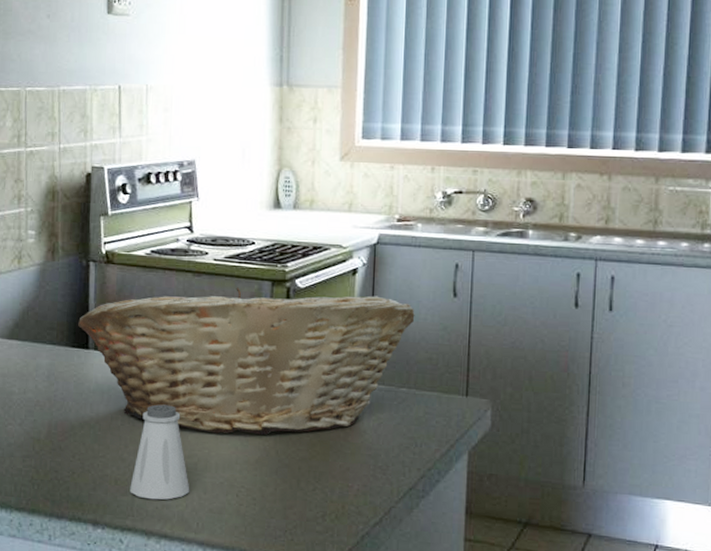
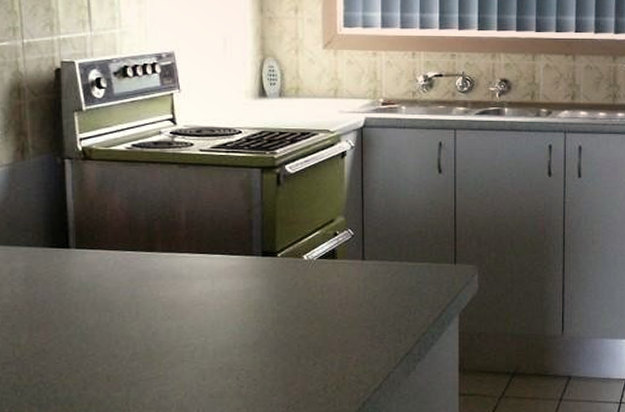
fruit basket: present [77,287,415,435] -> none [55,176,403,321]
saltshaker: present [130,404,190,500] -> none [124,297,188,392]

